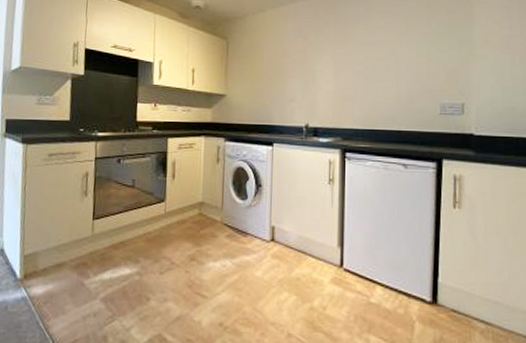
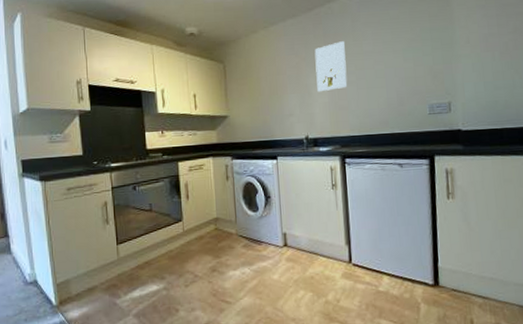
wall art: none [323,29,355,80] -> present [314,41,347,92]

